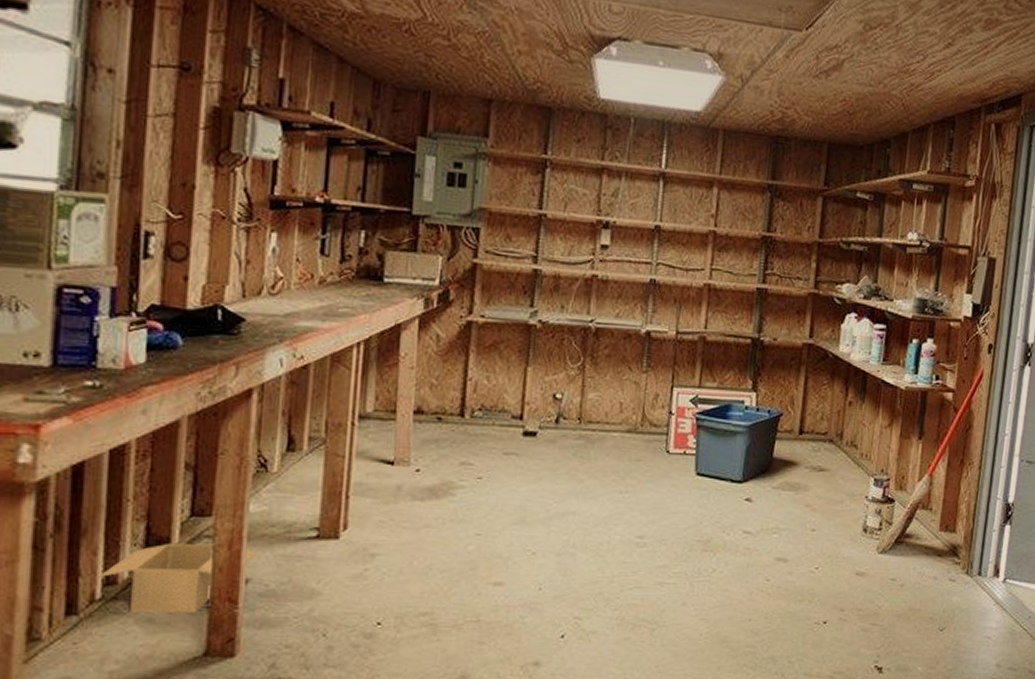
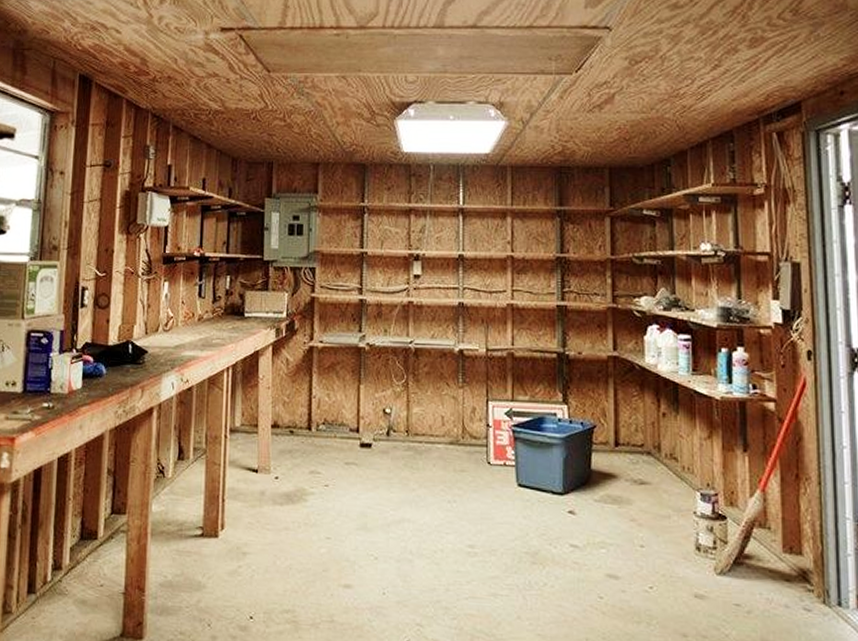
cardboard box: present [100,543,256,613] -> none [50,536,157,598]

